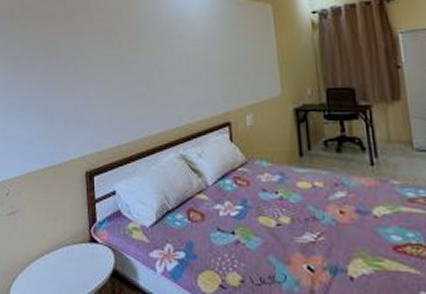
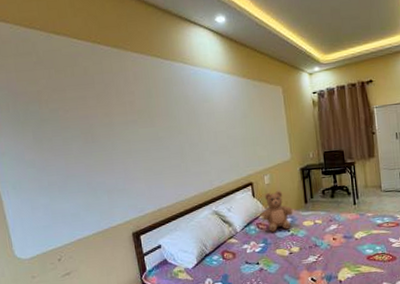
teddy bear: none [237,136,285,192] -> present [259,191,294,232]

